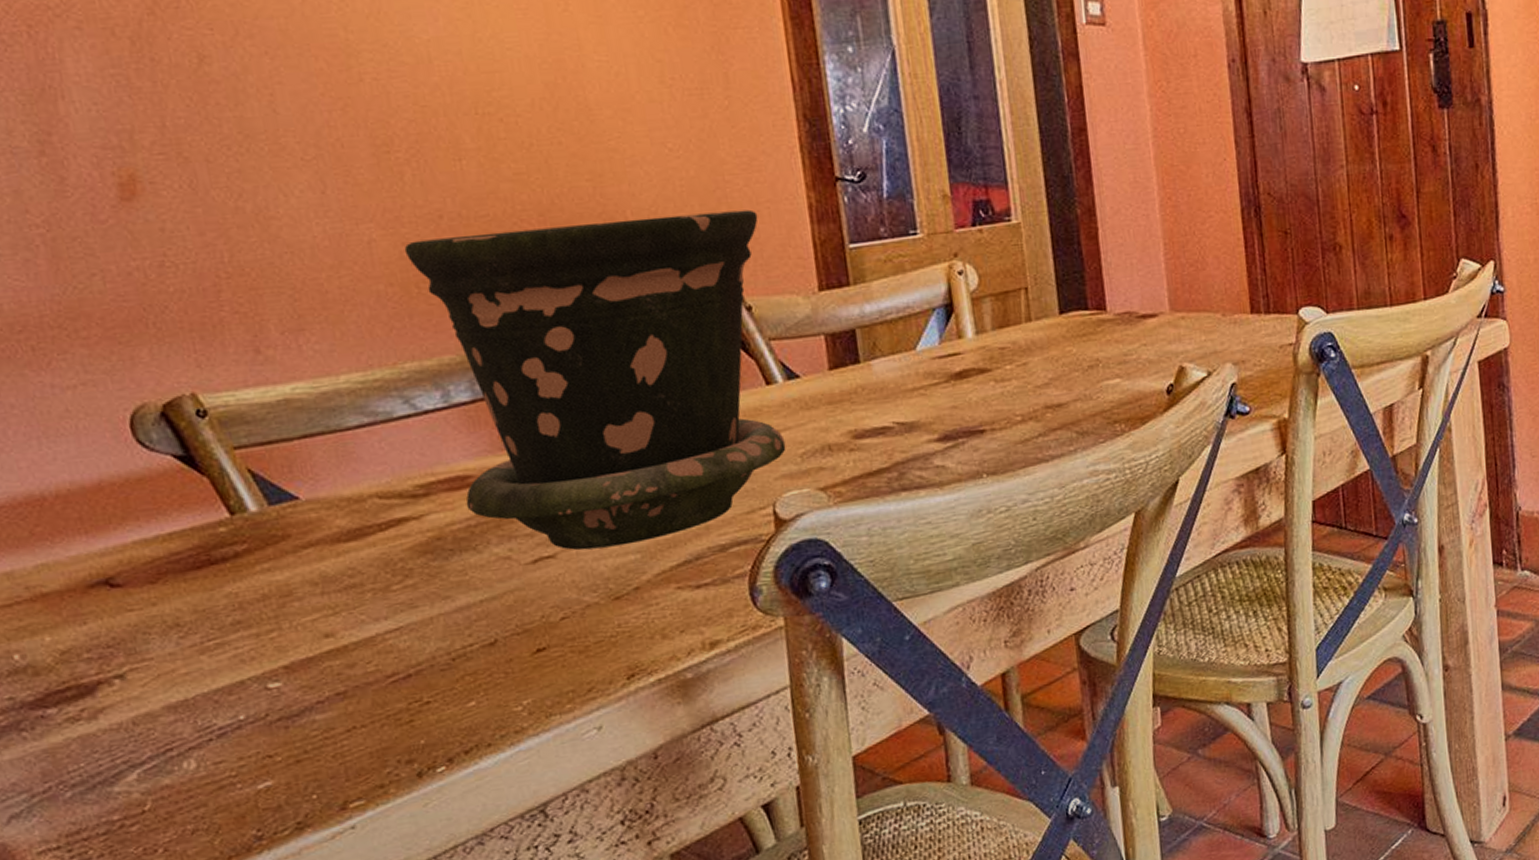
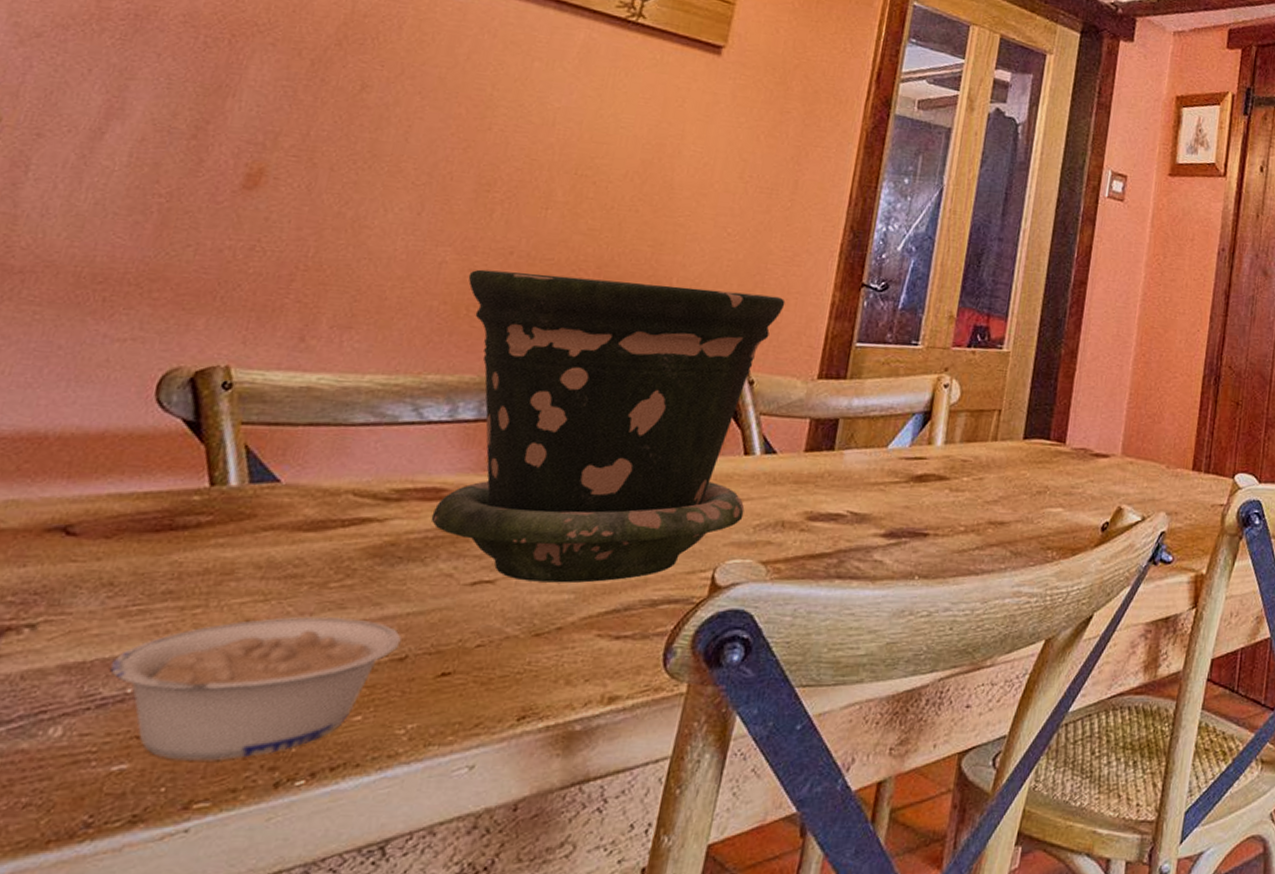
legume: none [213,614,485,771] -> present [110,616,402,761]

